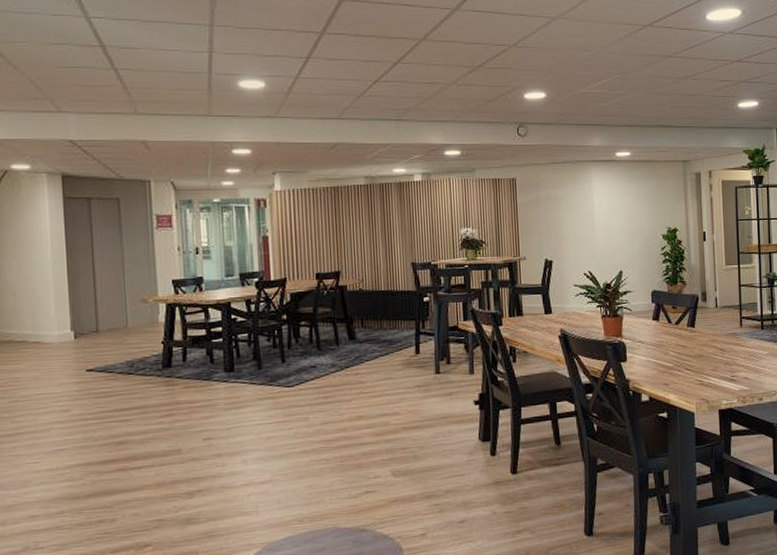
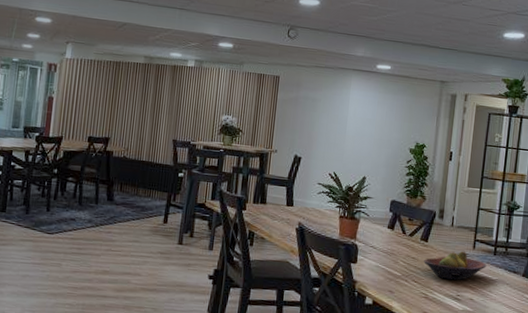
fruit bowl: none [694,330,756,363] -> present [424,251,487,281]

